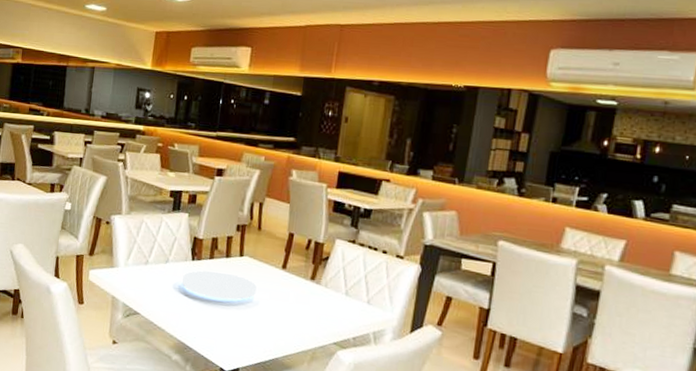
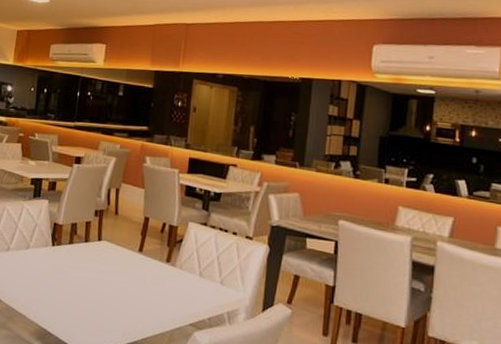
plate: present [181,270,257,300] -> none [42,255,115,284]

